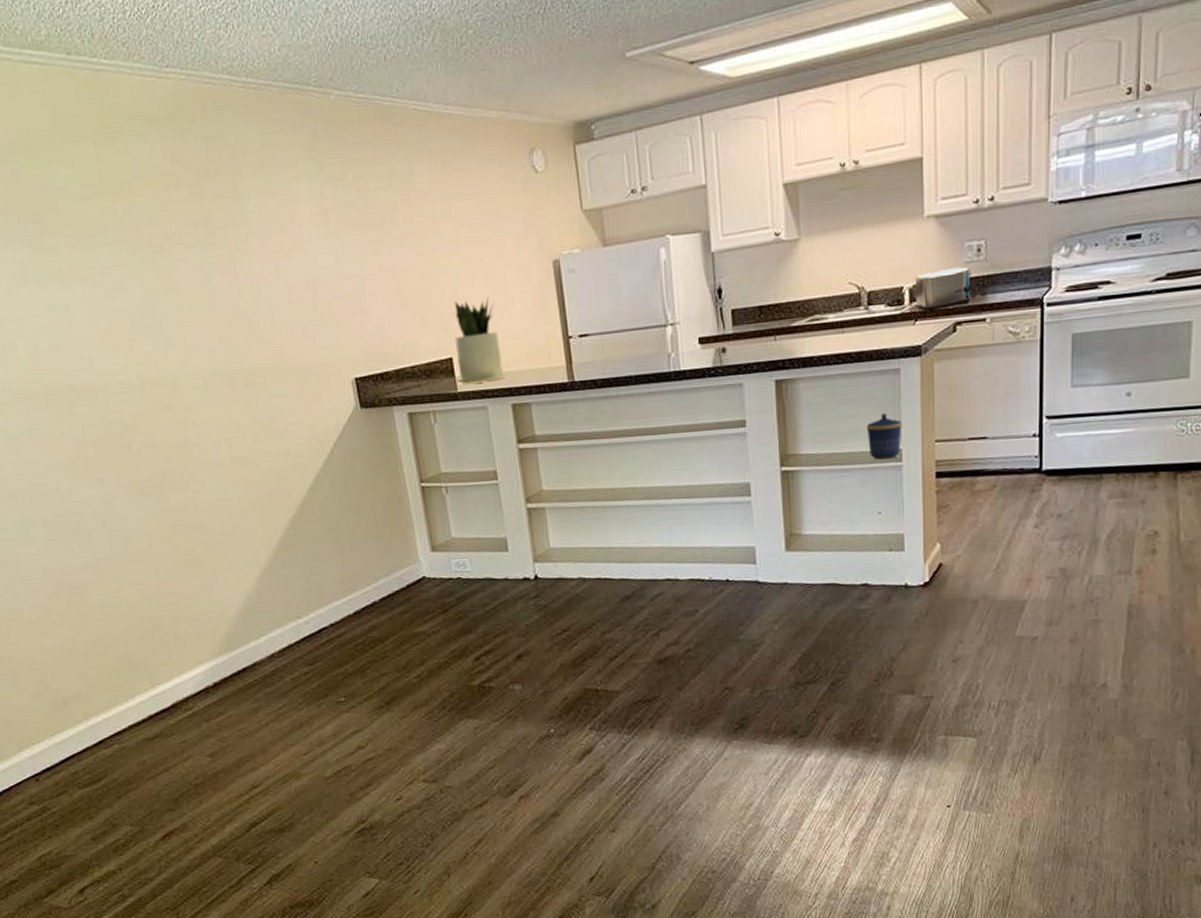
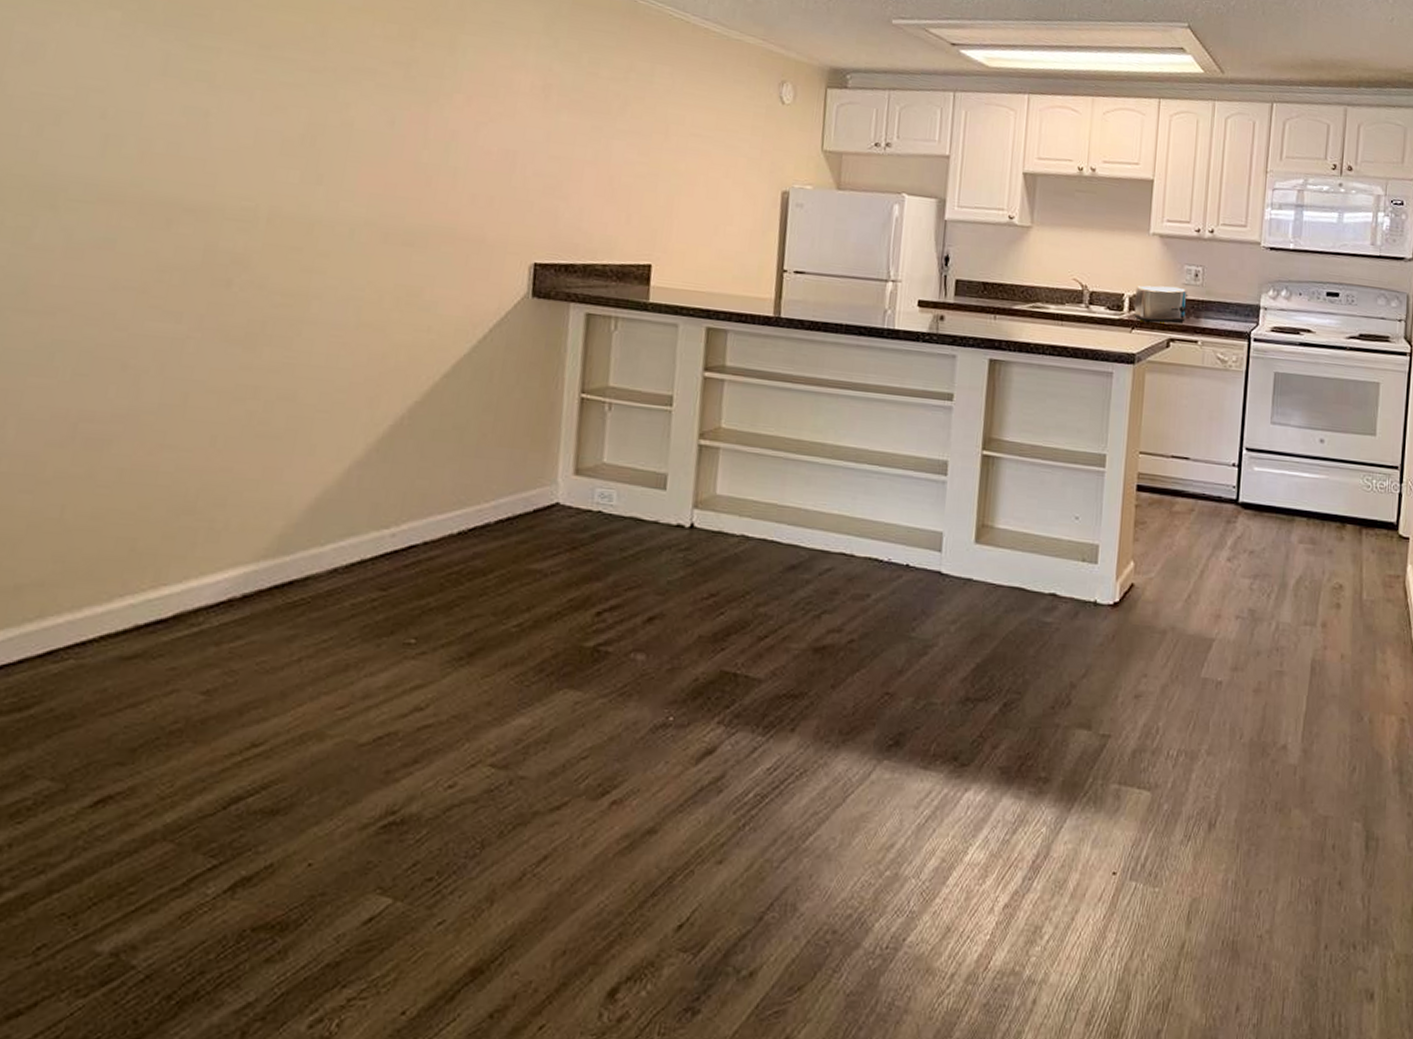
planter: present [452,297,508,384] -> none [649,208,710,299]
decorative jar: present [866,412,902,460] -> none [1073,413,1109,463]

